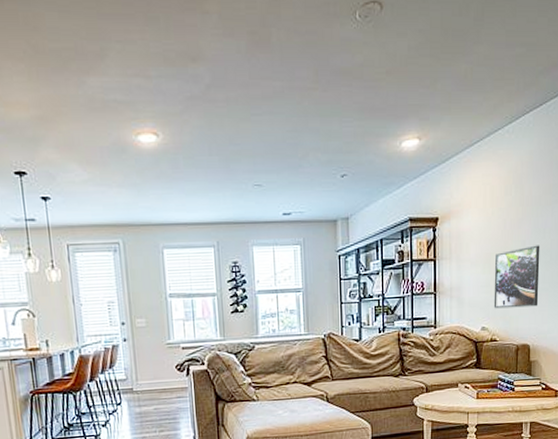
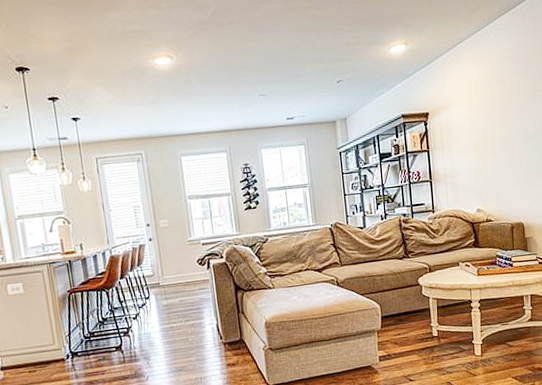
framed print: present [493,245,540,309] -> none [483,131,529,192]

